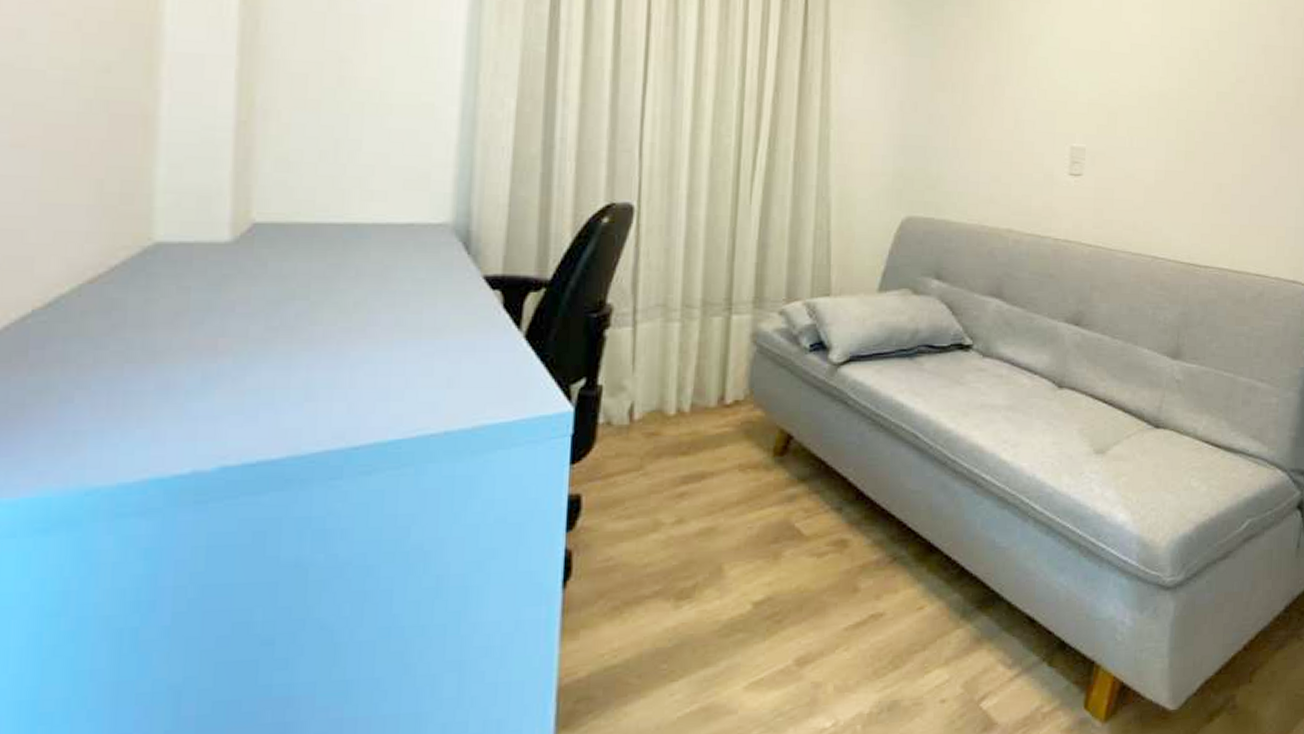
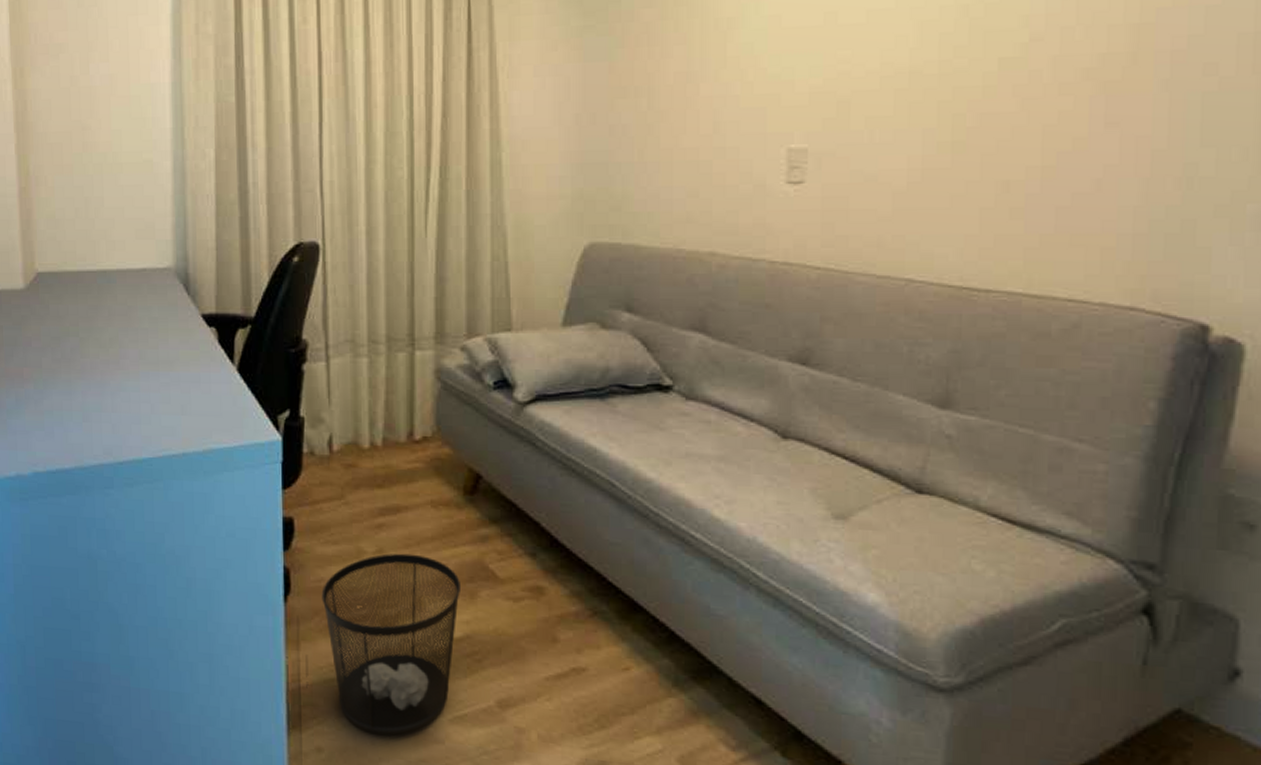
waste bin: none [608,520,765,719] -> present [321,553,460,737]

